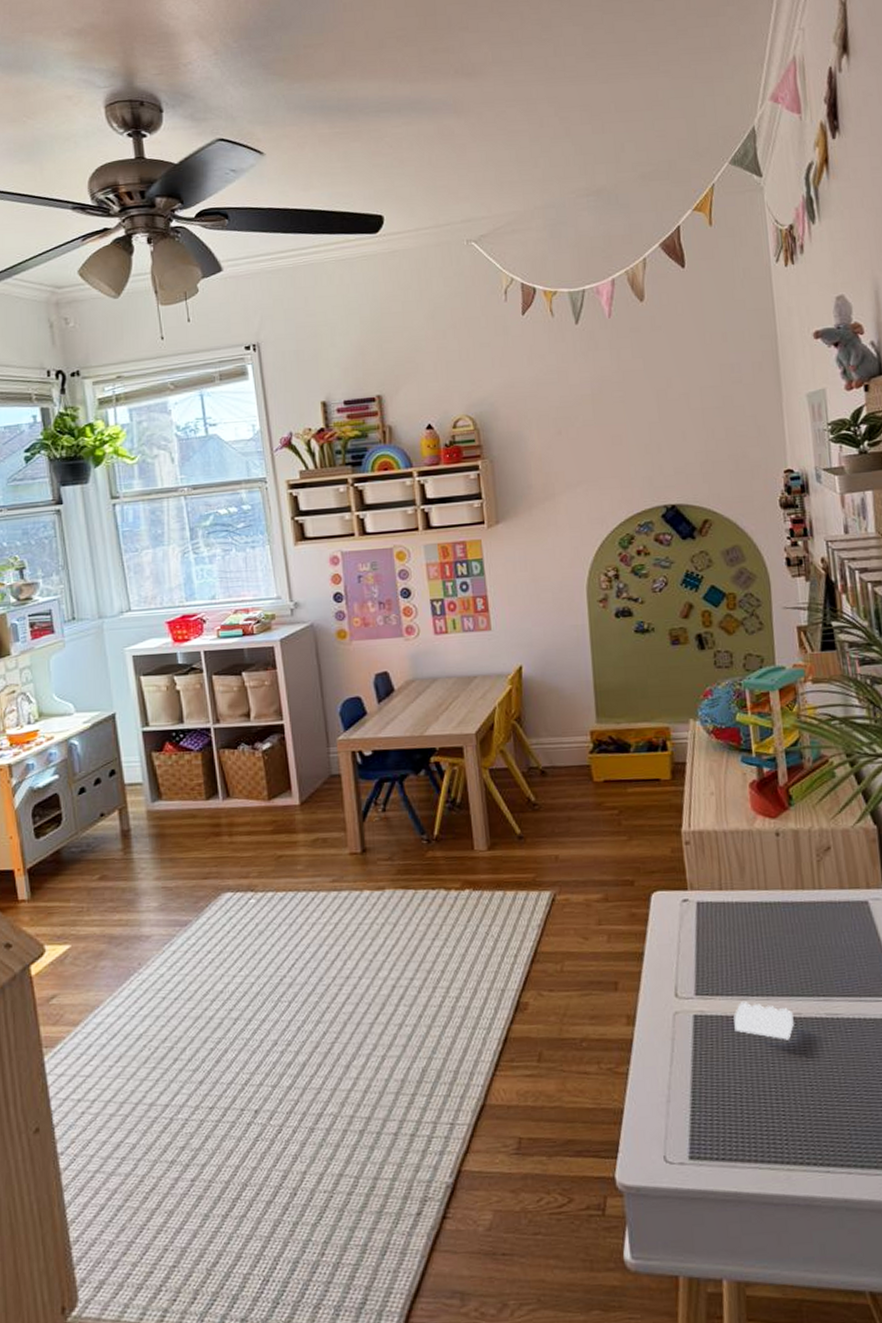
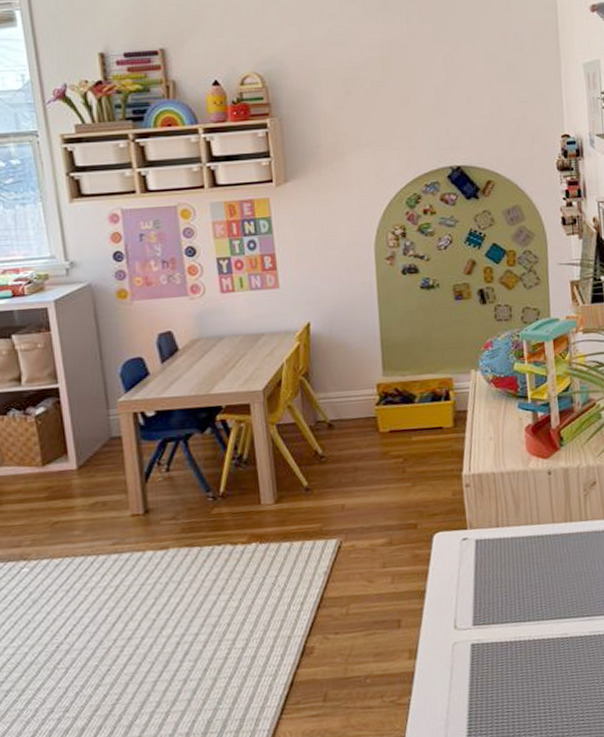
toy brick: present [733,1002,794,1040] -> none [507,627,561,659]

